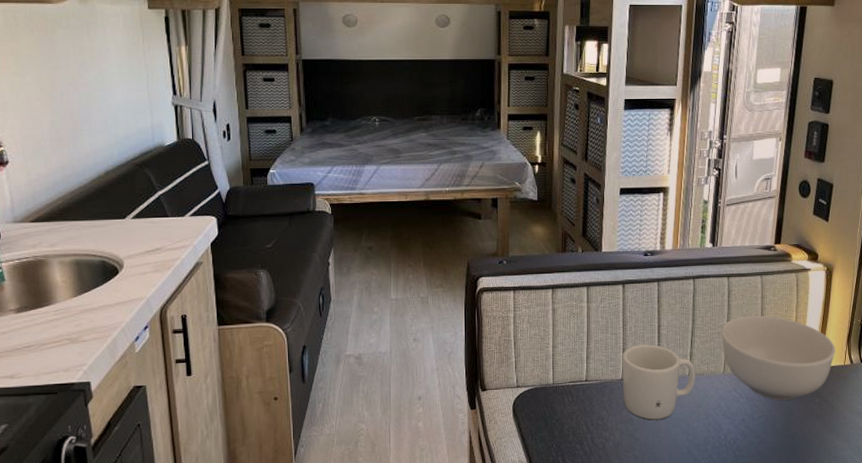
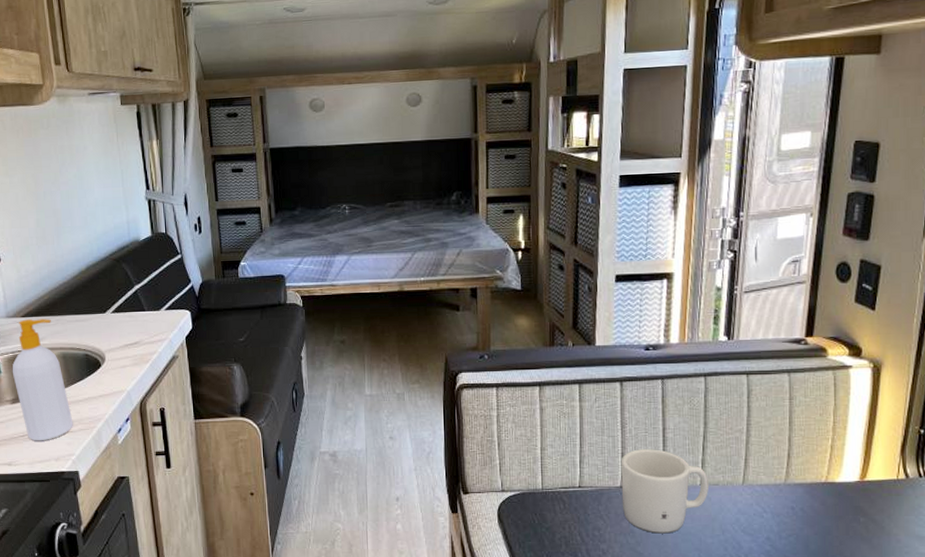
soap bottle: none [18,224,86,352] -> present [12,319,73,441]
bowl: present [722,315,835,401] -> none [740,419,886,518]

